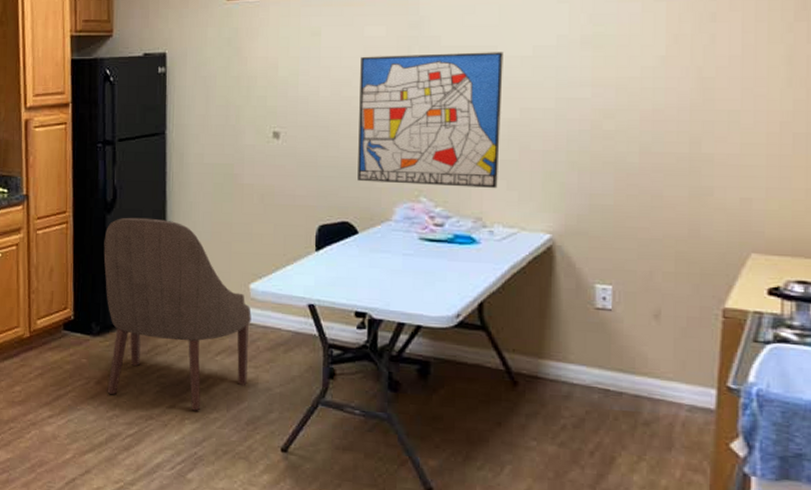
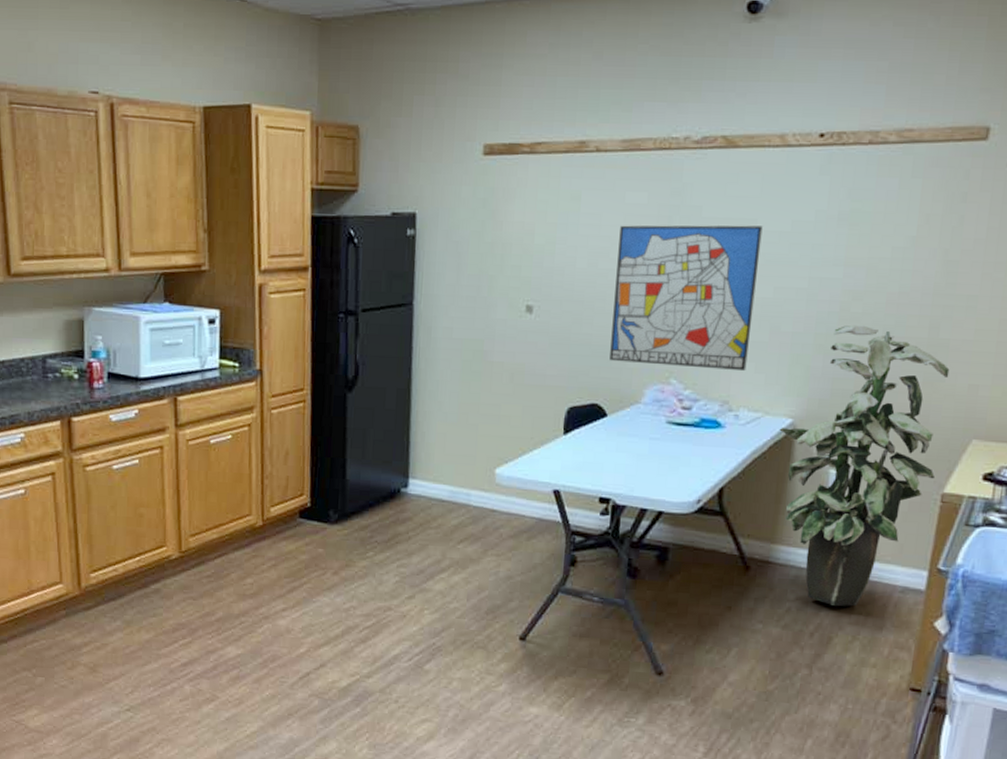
chair: present [103,217,252,411] -> none [343,396,496,601]
indoor plant: none [537,142,717,425] -> present [779,324,950,607]

